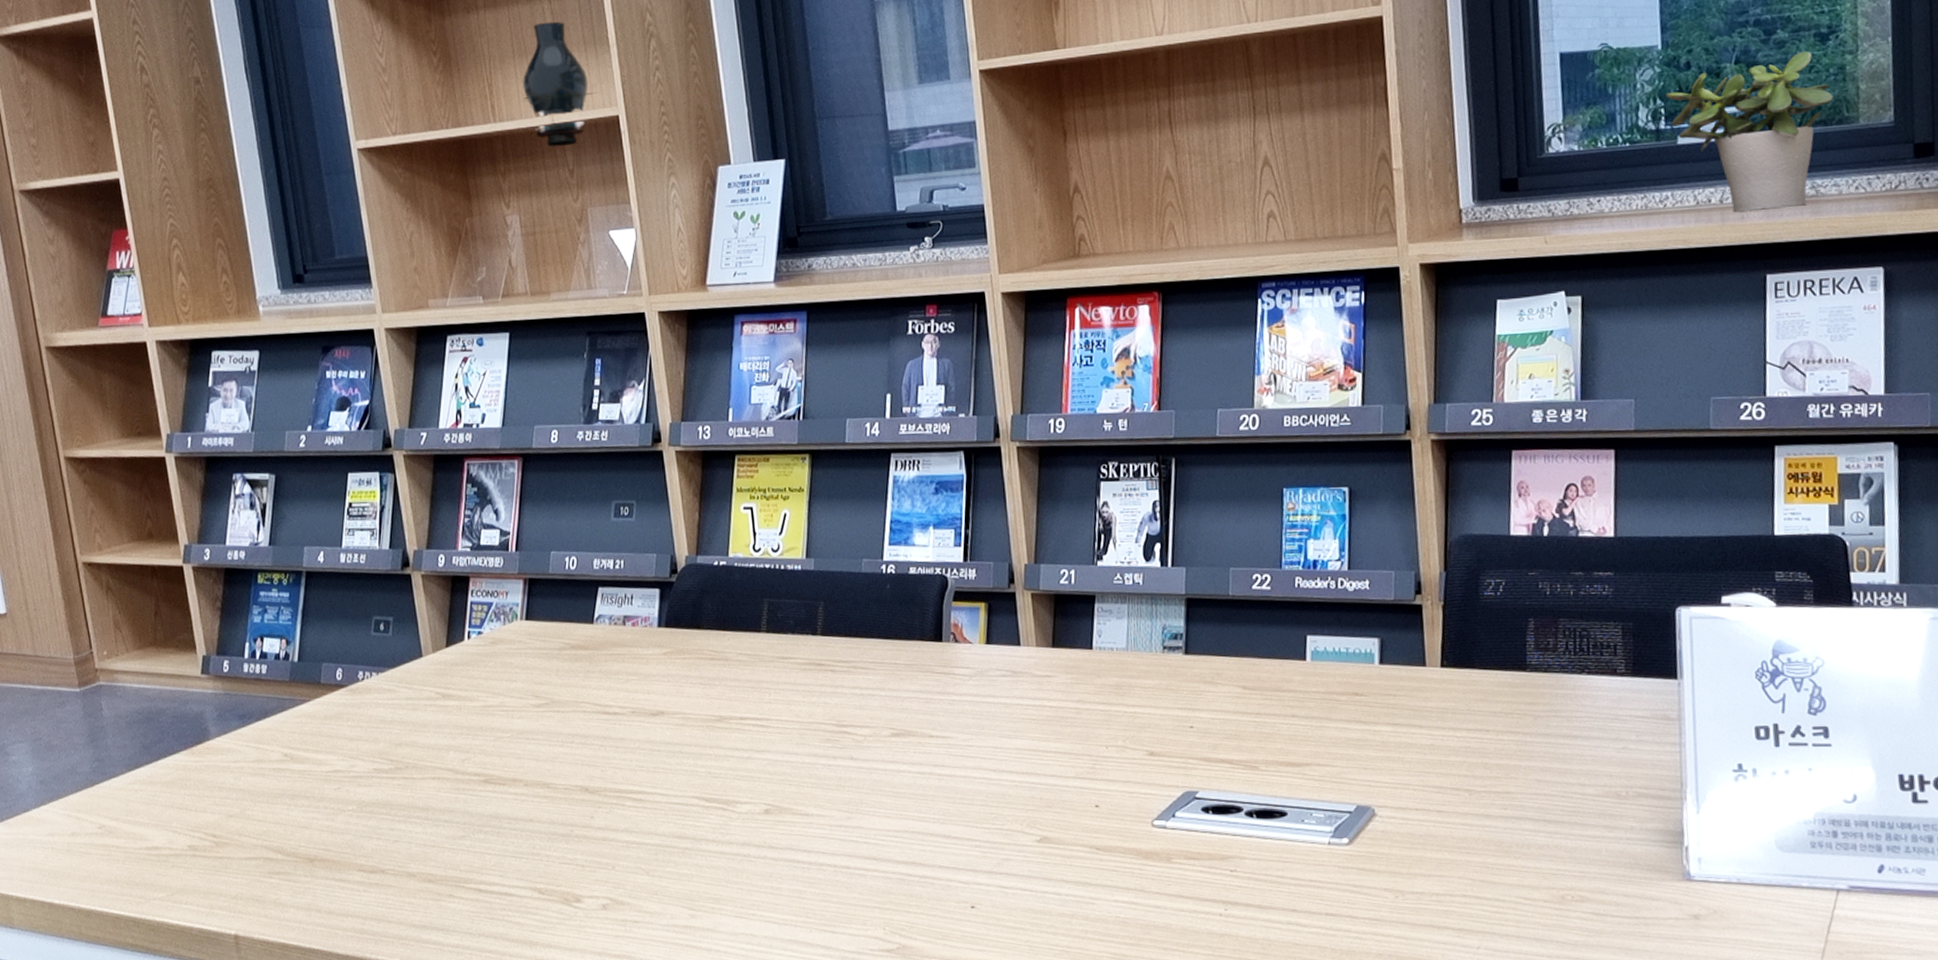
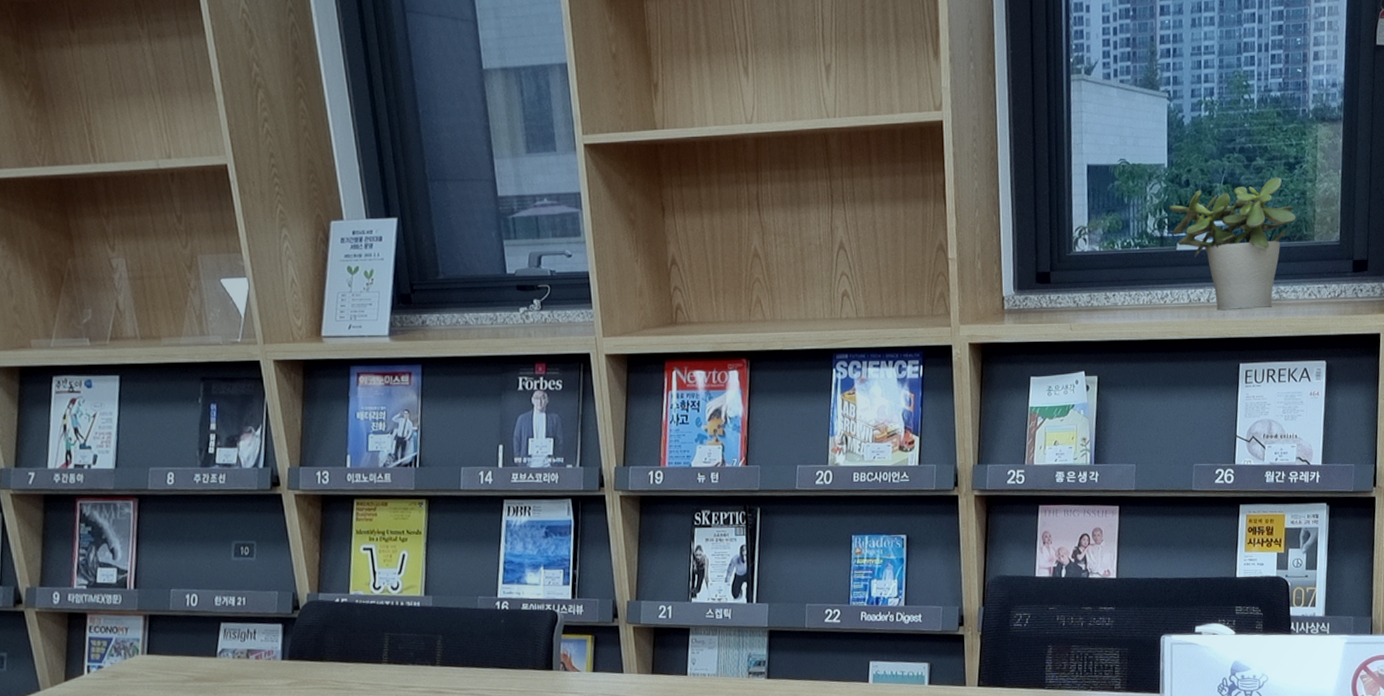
vase: present [523,21,589,147] -> none [124,64,194,192]

